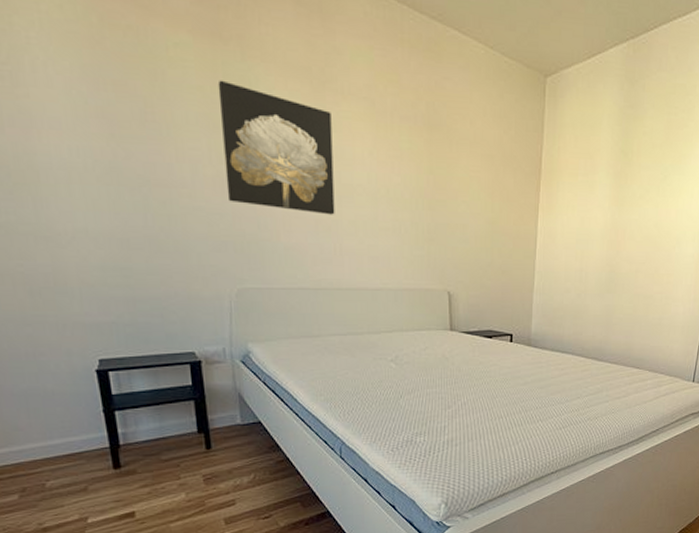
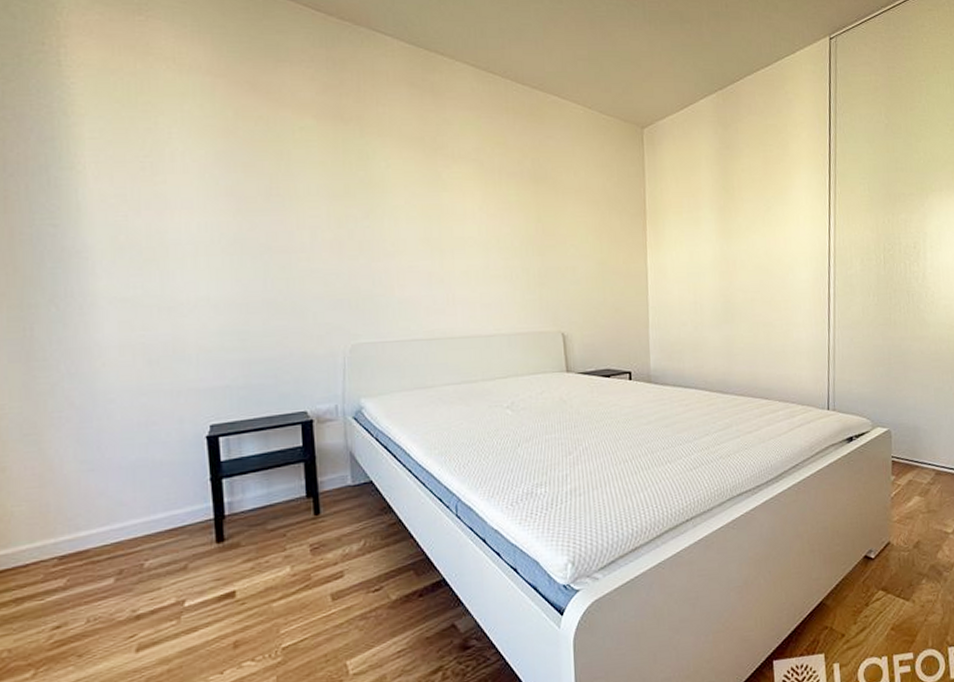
wall art: present [218,80,335,215] -> none [338,155,447,267]

